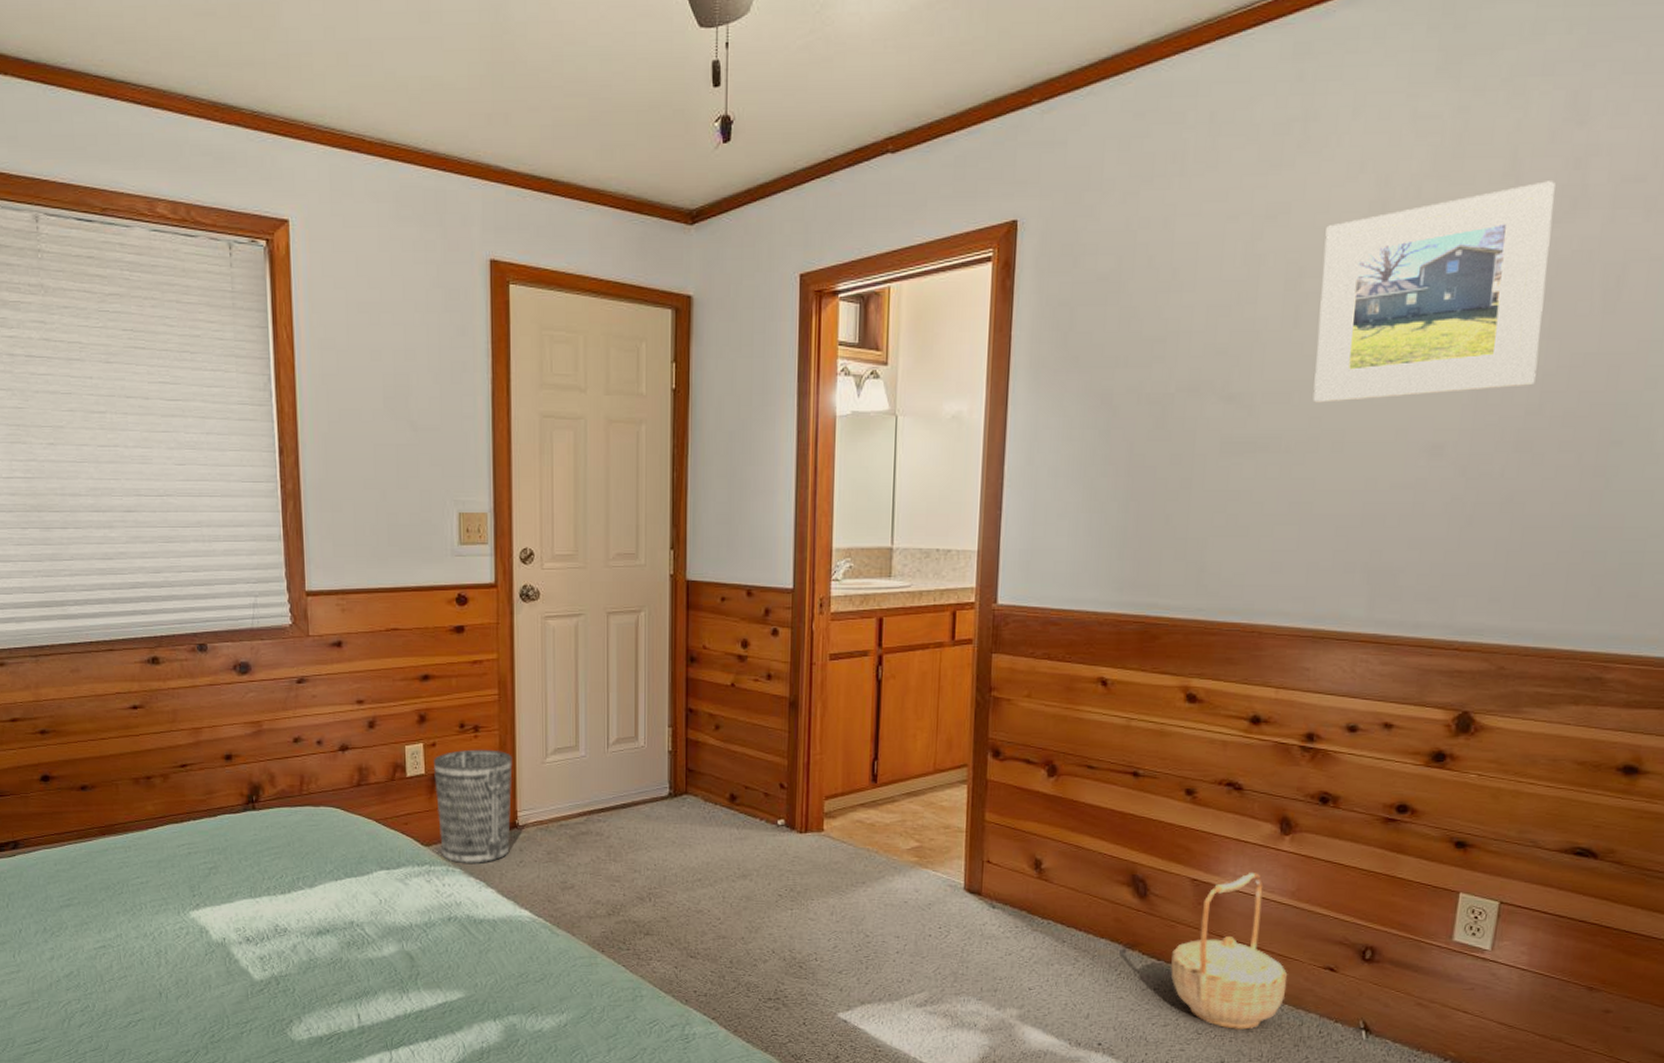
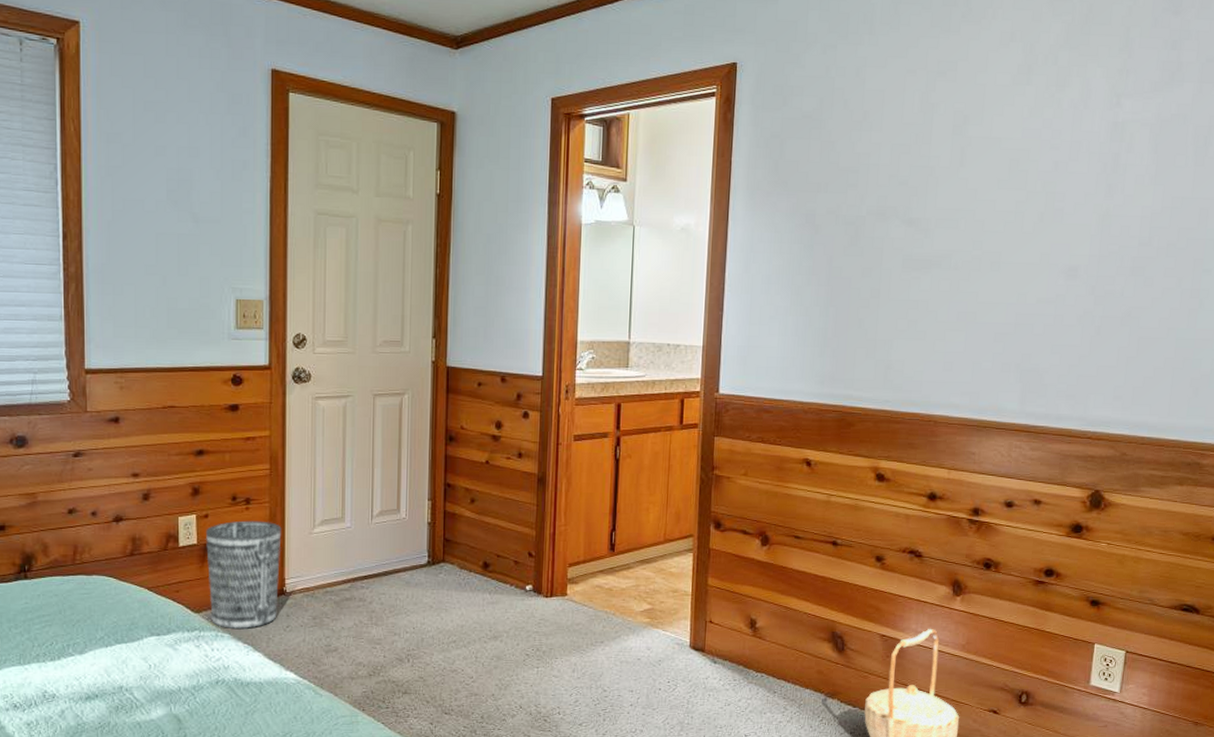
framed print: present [1313,181,1556,403] -> none [975,57,1158,229]

